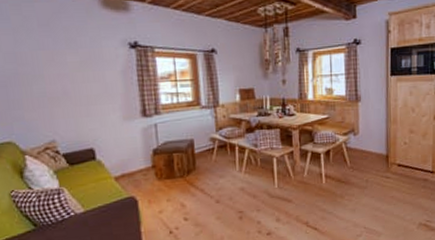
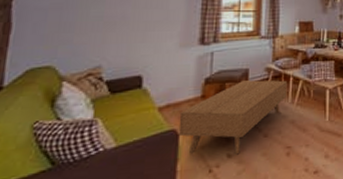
coffee table: none [134,149,234,219] -> present [178,79,288,155]

